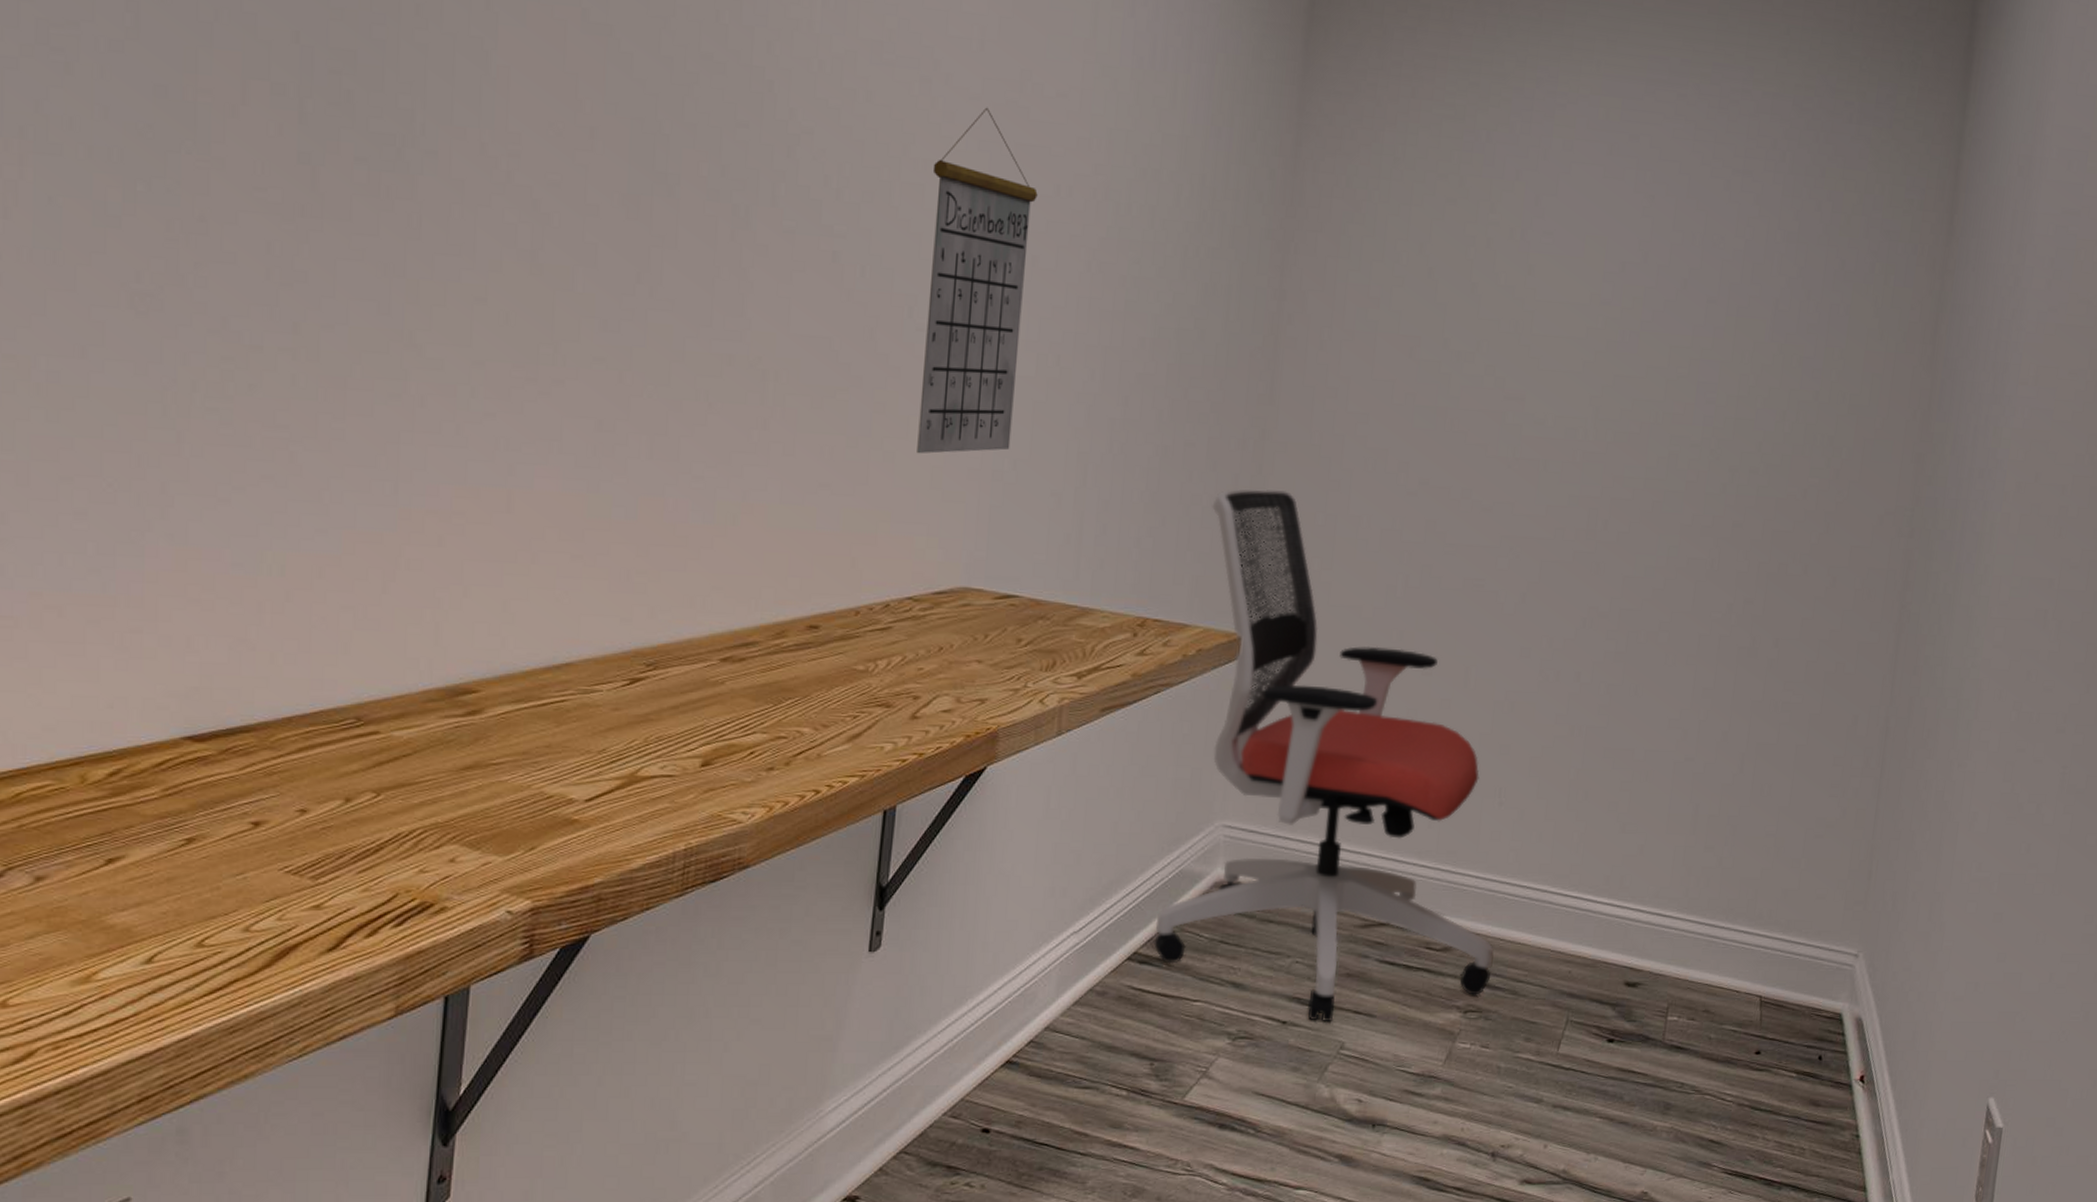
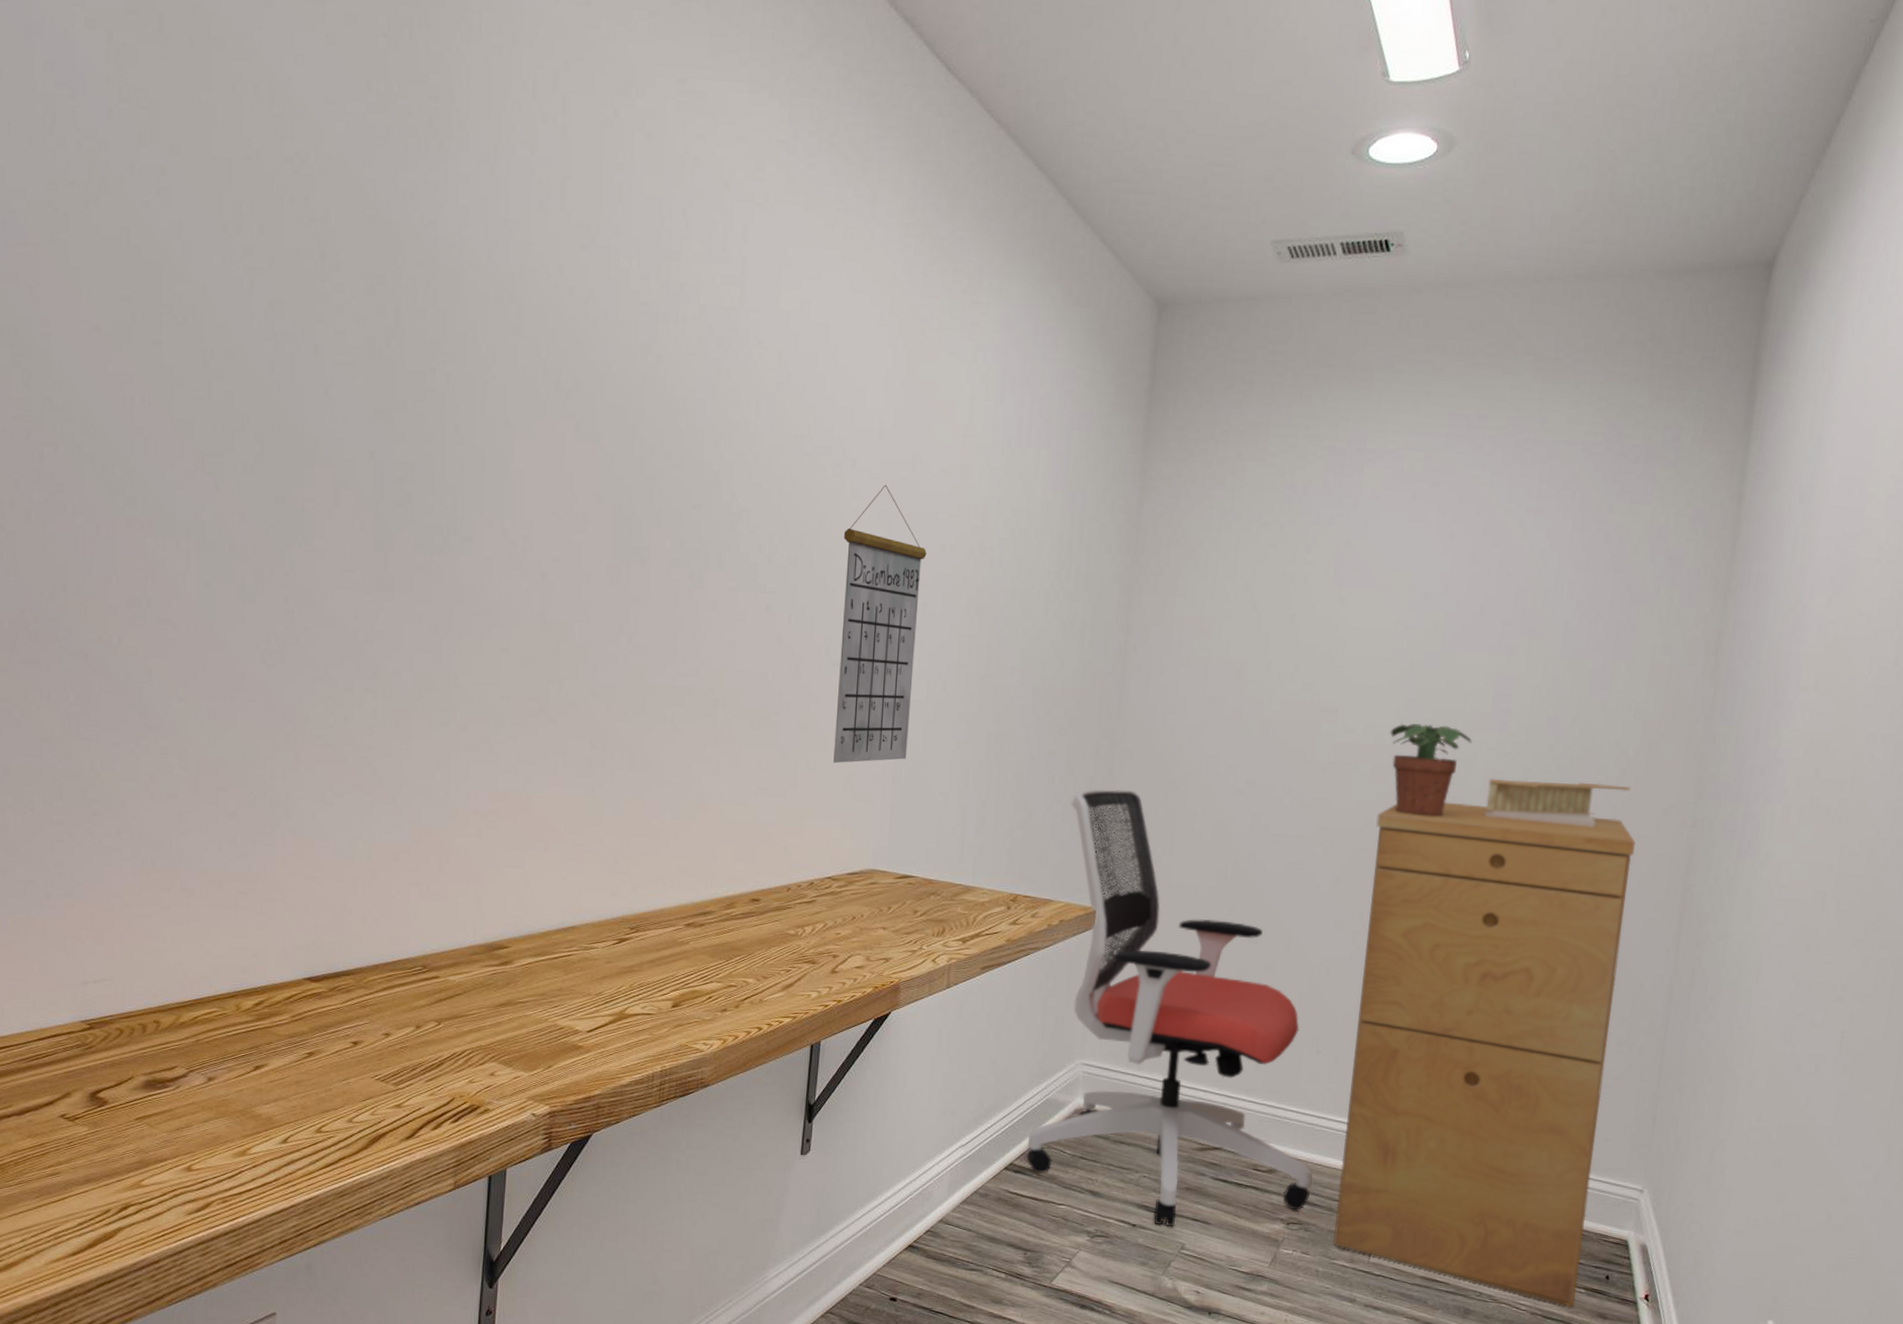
filing cabinet: none [1517,507,1850,1094] -> present [1333,802,1635,1307]
potted plant: none [1583,414,1674,524] -> present [1390,723,1472,817]
architectural model: none [1687,479,1845,537] -> present [1485,778,1631,827]

